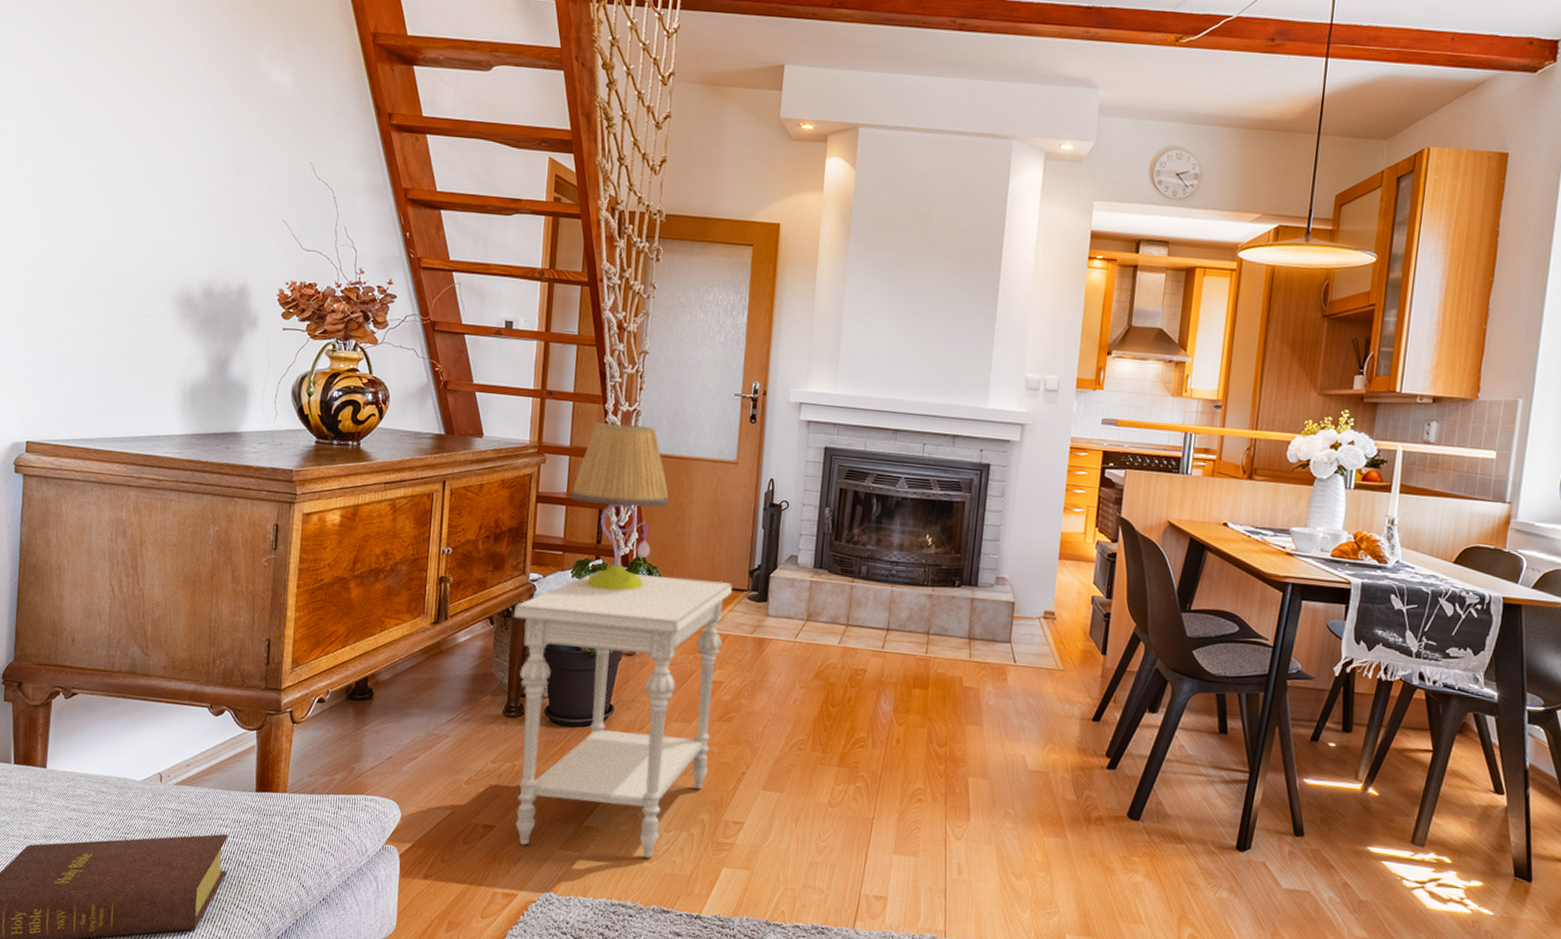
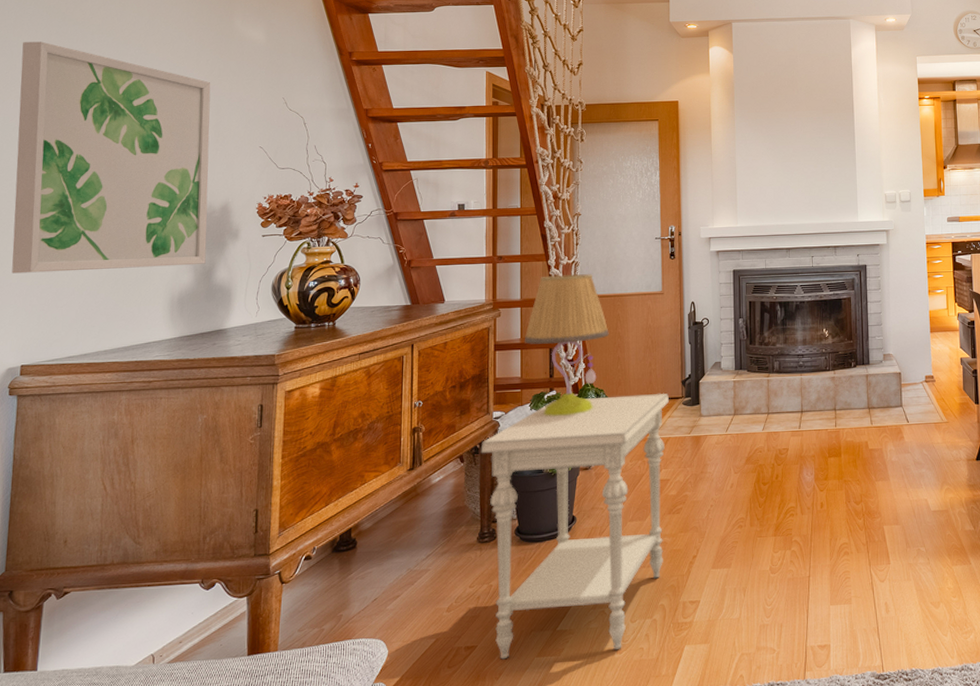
wall art: none [15,58,230,354] -> present [12,41,211,274]

